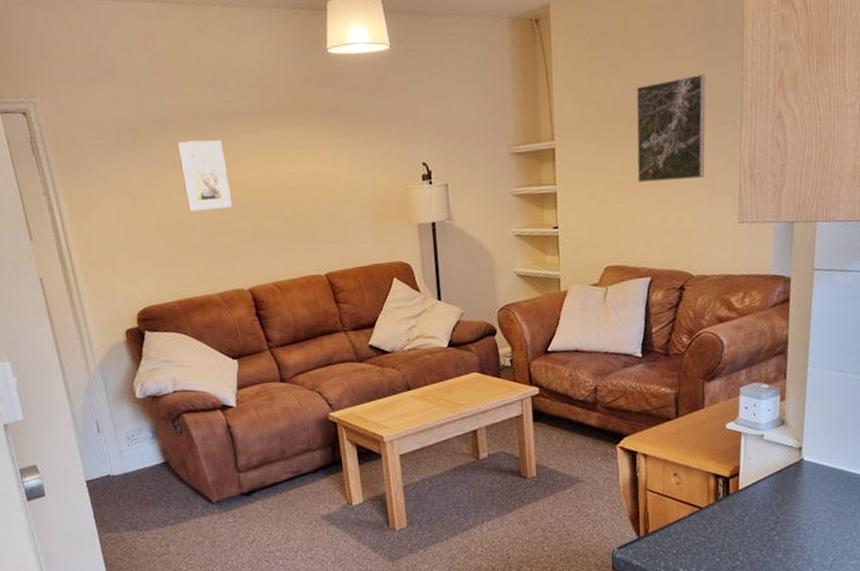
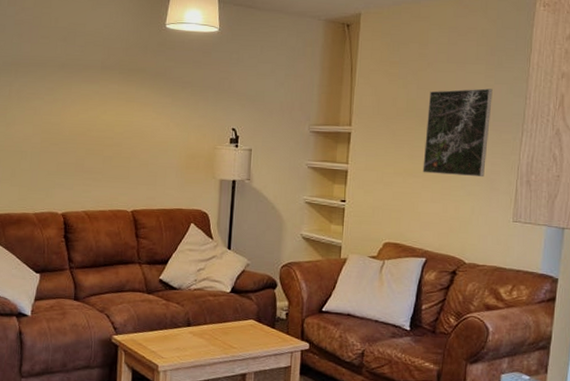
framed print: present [177,140,232,211] -> none [24,82,63,142]

